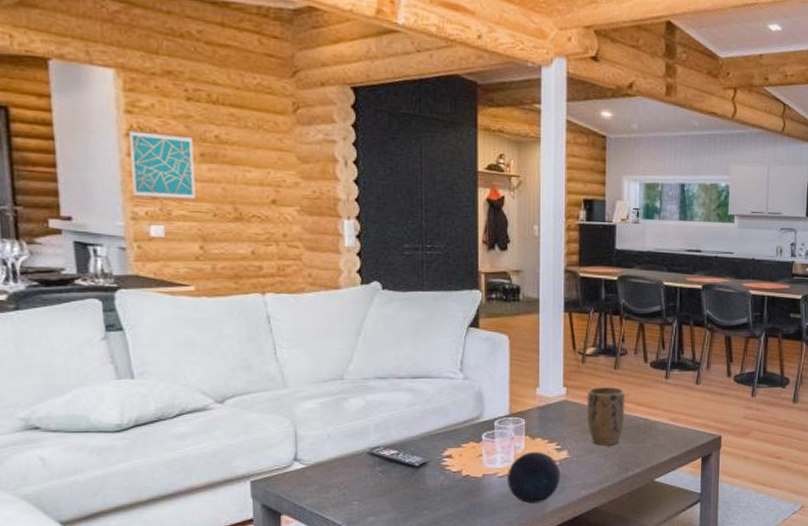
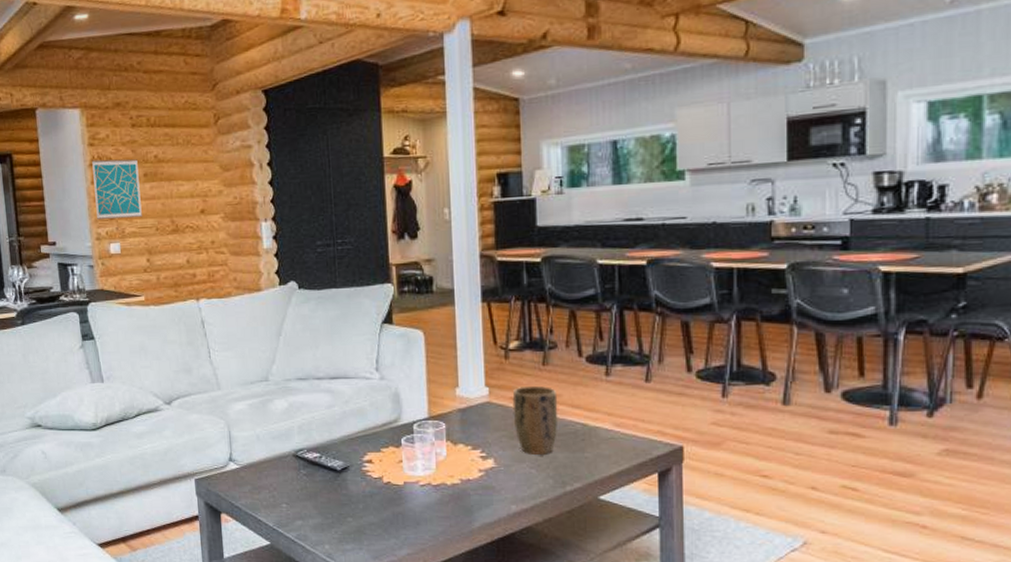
decorative orb: present [507,451,560,504] -> none [430,458,487,517]

